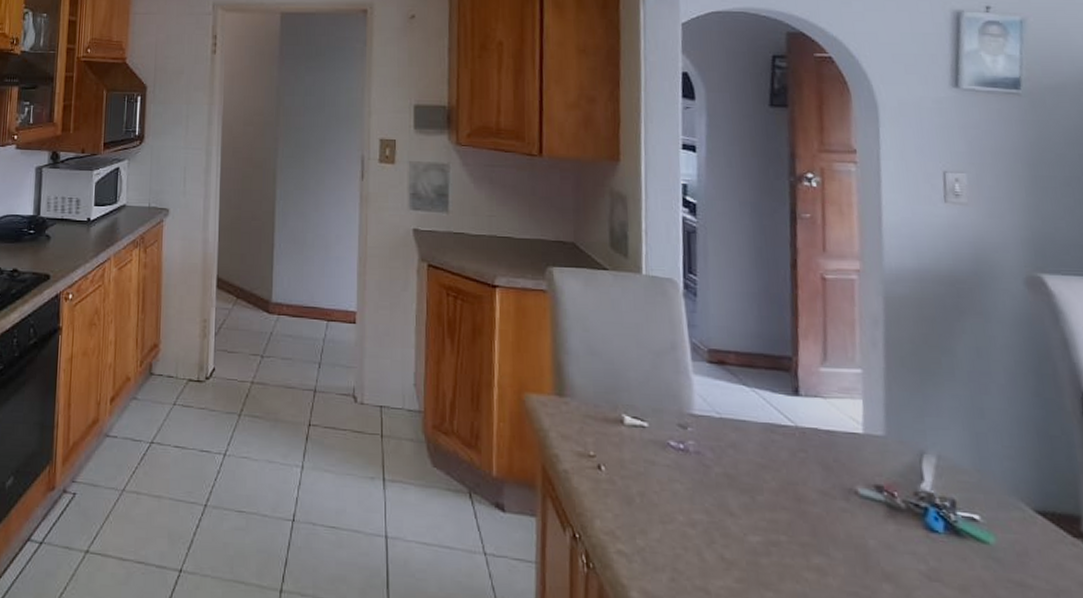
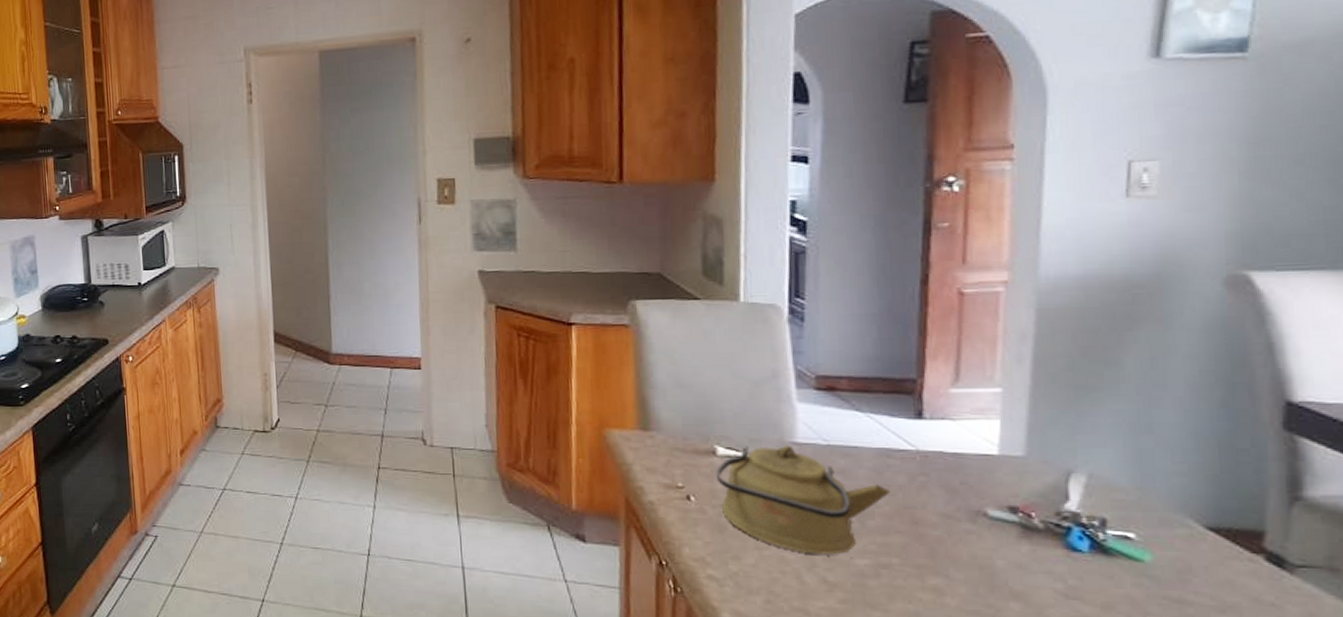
kettle: none [623,416,777,531] -> present [715,445,892,555]

